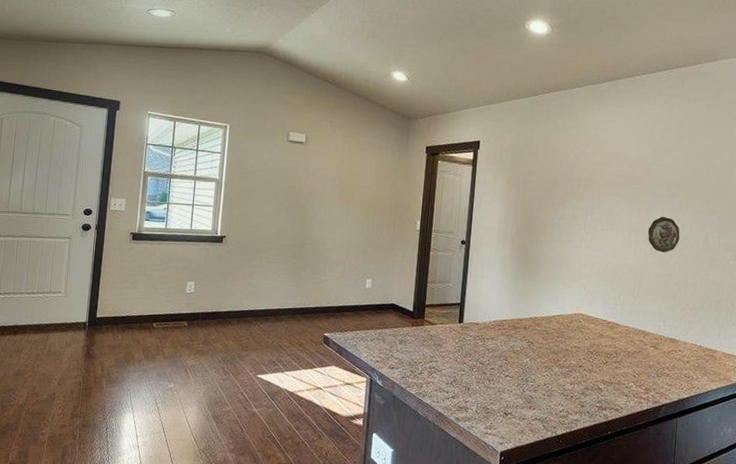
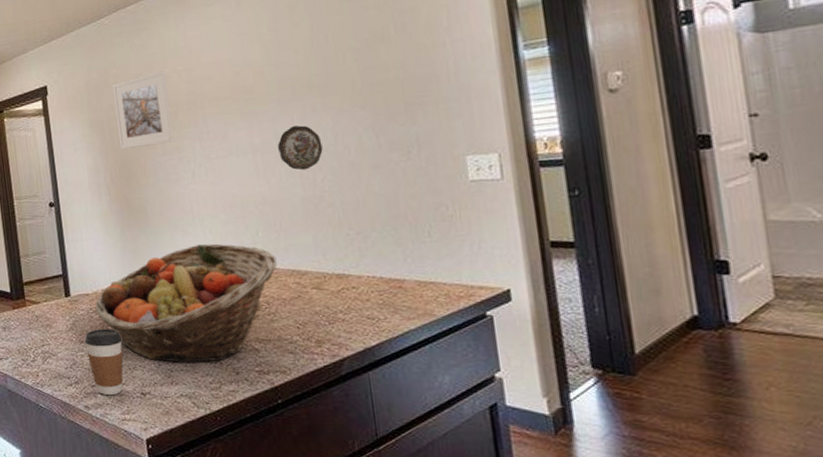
coffee cup: none [467,354,498,412] -> present [84,329,123,396]
fruit basket: none [481,297,630,395] -> present [95,243,277,363]
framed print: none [528,150,576,211] -> present [112,70,175,149]

